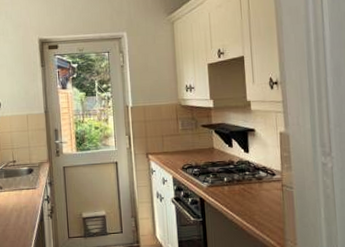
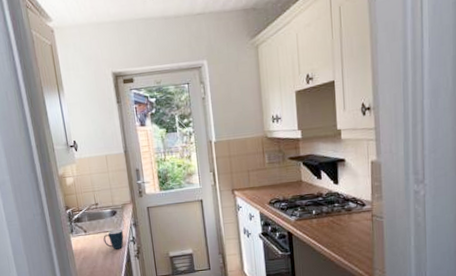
mug: none [18,187,39,208] -> present [103,229,124,249]

